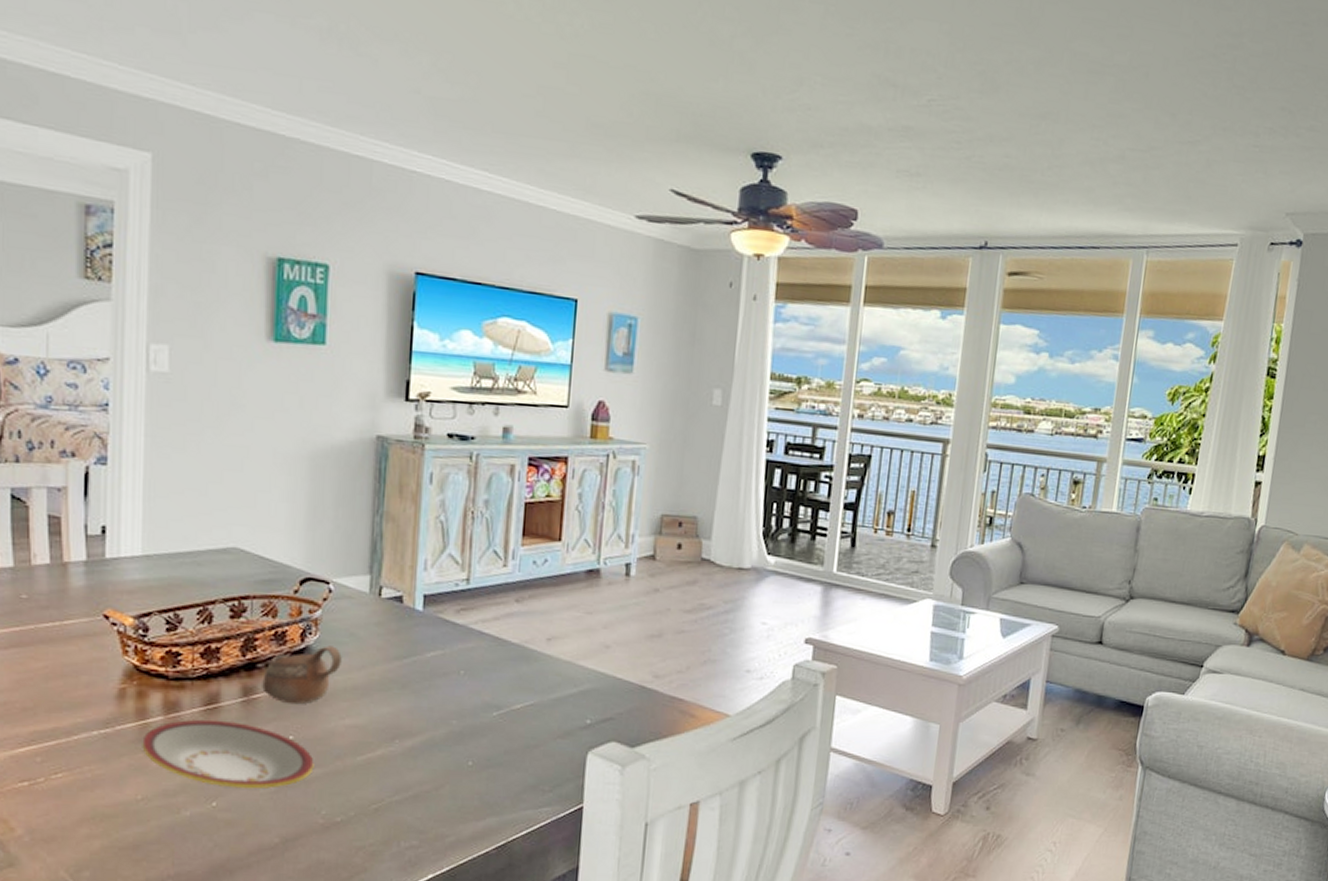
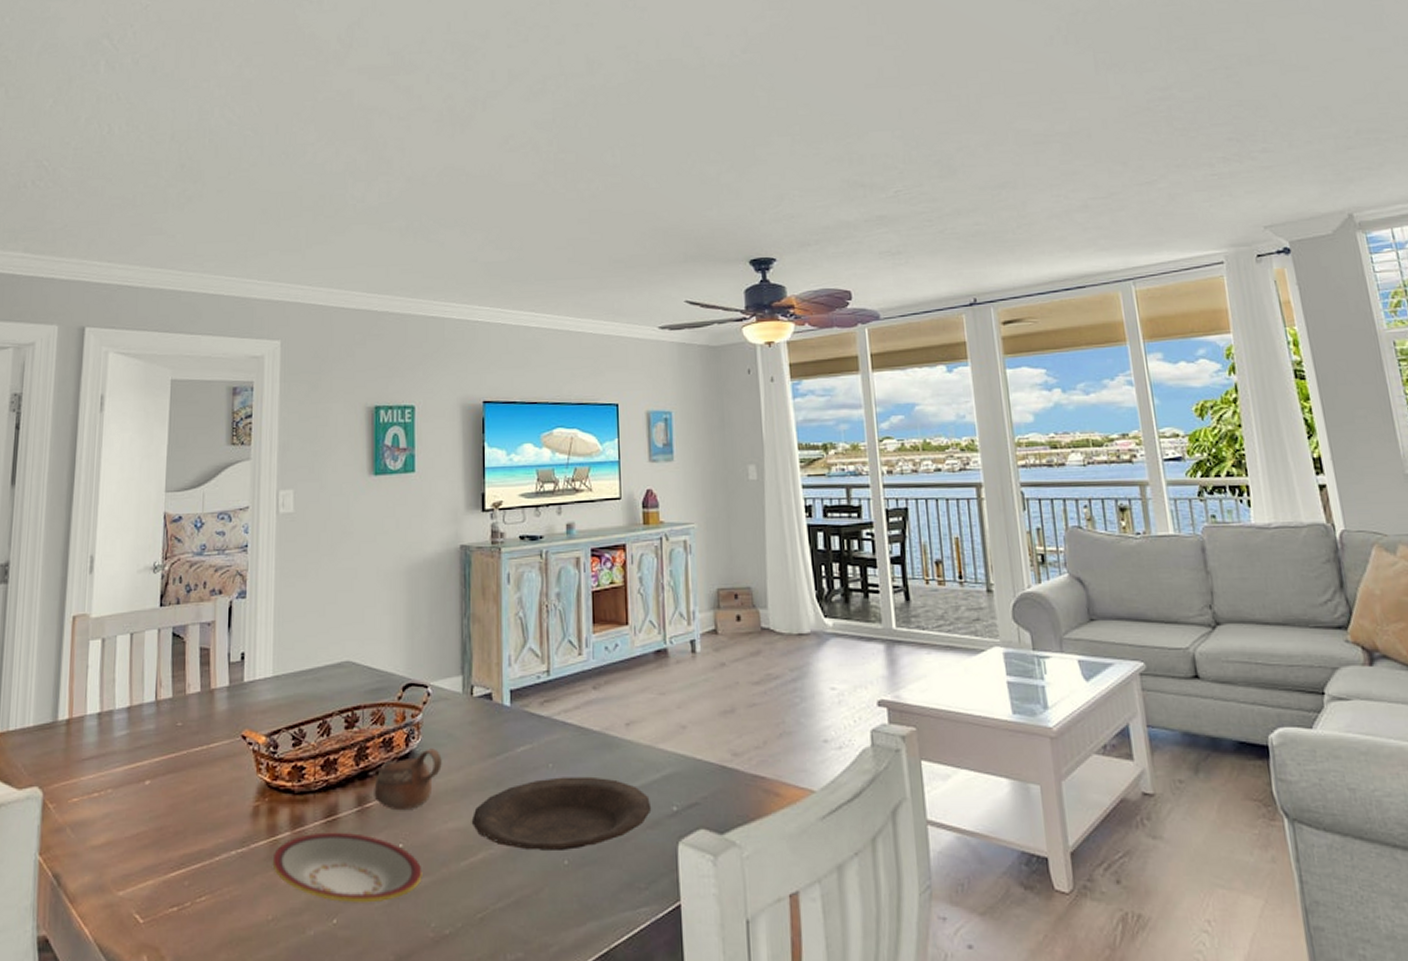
plate: none [371,684,565,752] -> present [471,776,652,851]

